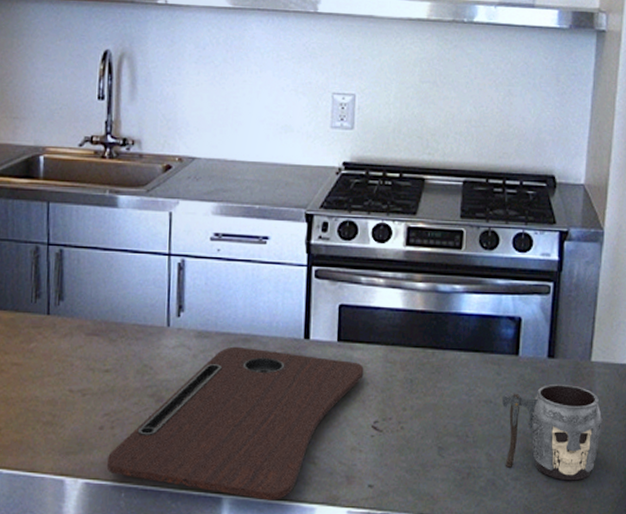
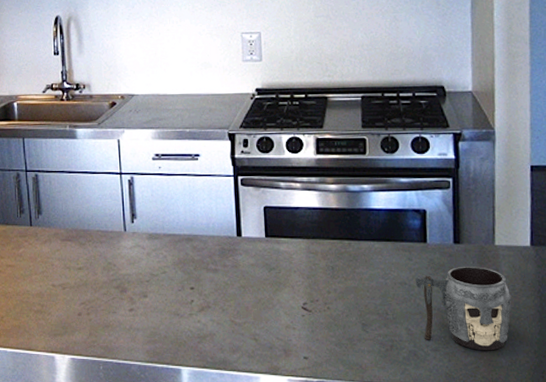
cutting board: present [106,346,364,501] -> none [86,245,291,371]

